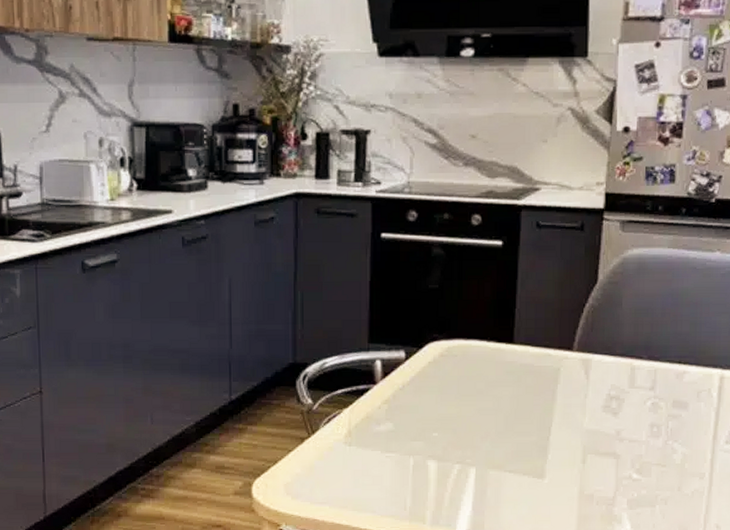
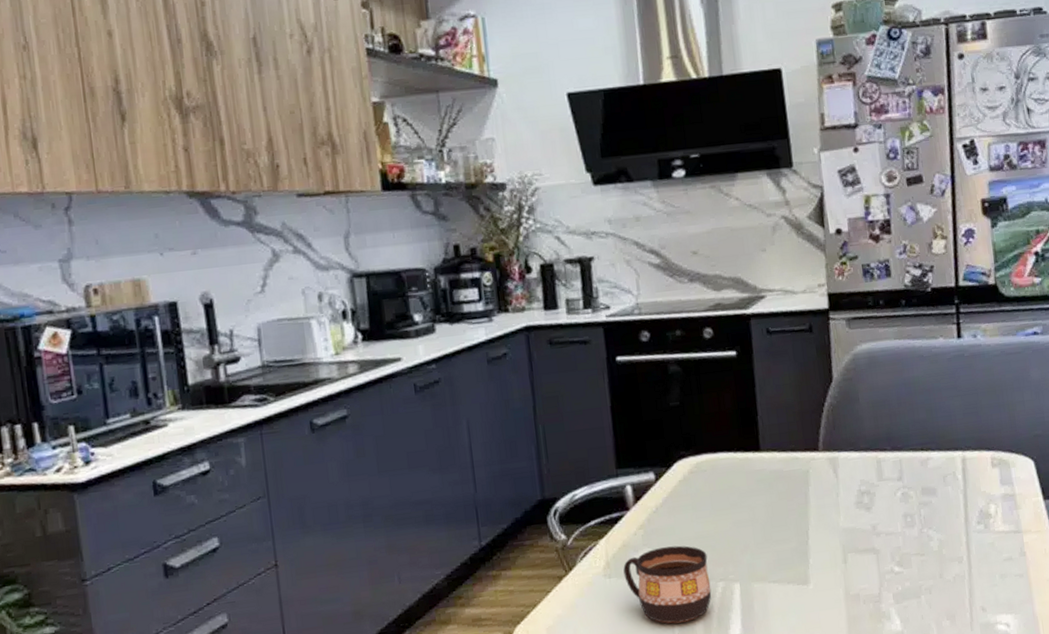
cup: none [364,424,447,497] -> present [623,545,712,624]

